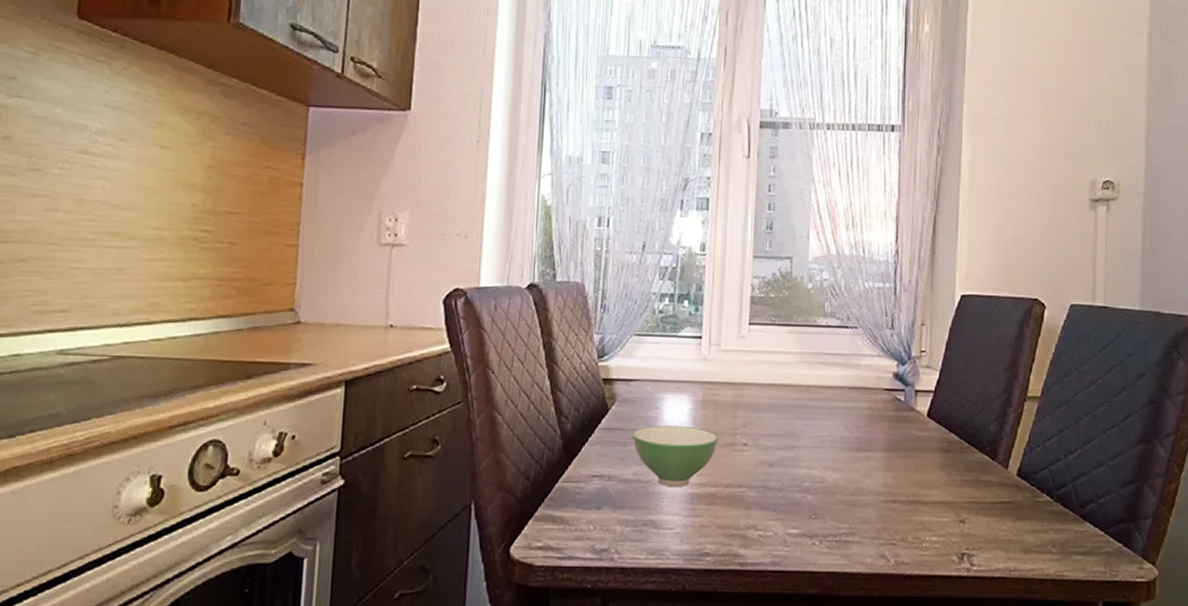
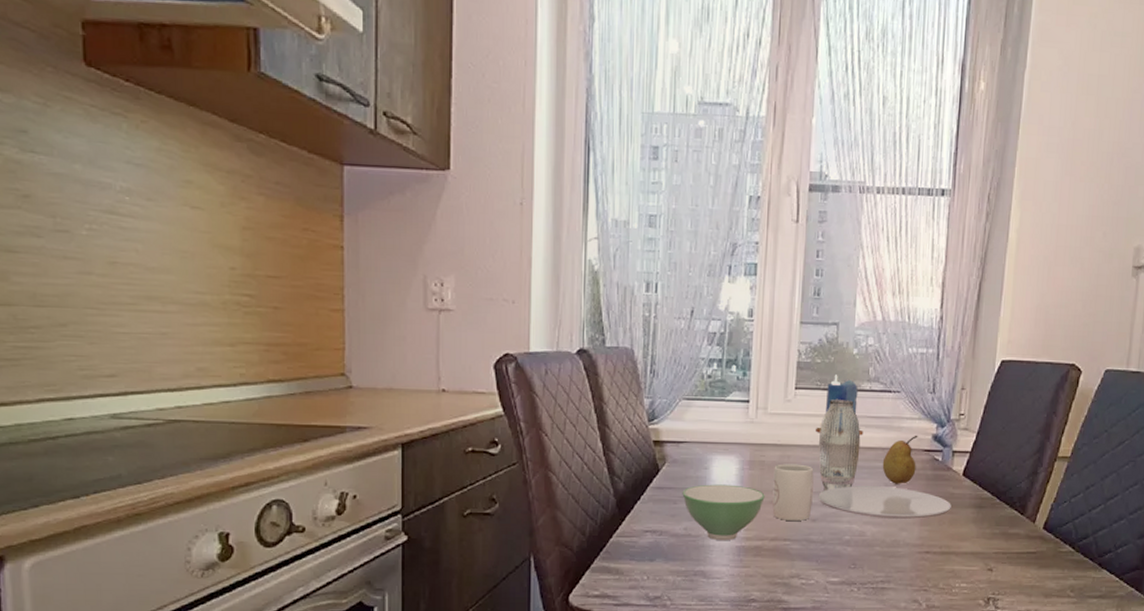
mug: none [725,403,770,465] -> present [771,464,814,521]
candle: none [771,310,821,374] -> present [816,375,864,436]
vase: none [774,336,818,434] -> present [818,400,861,492]
plate: none [774,427,917,464] -> present [818,486,951,519]
fruit: none [841,373,878,426] -> present [882,435,918,484]

